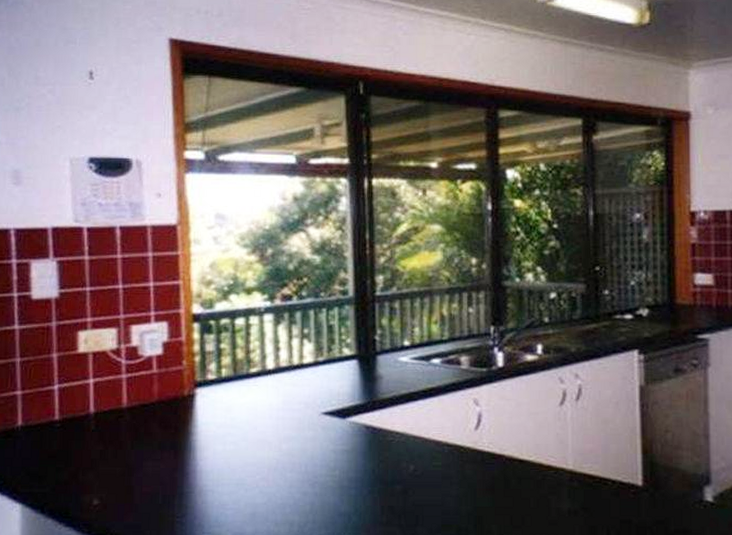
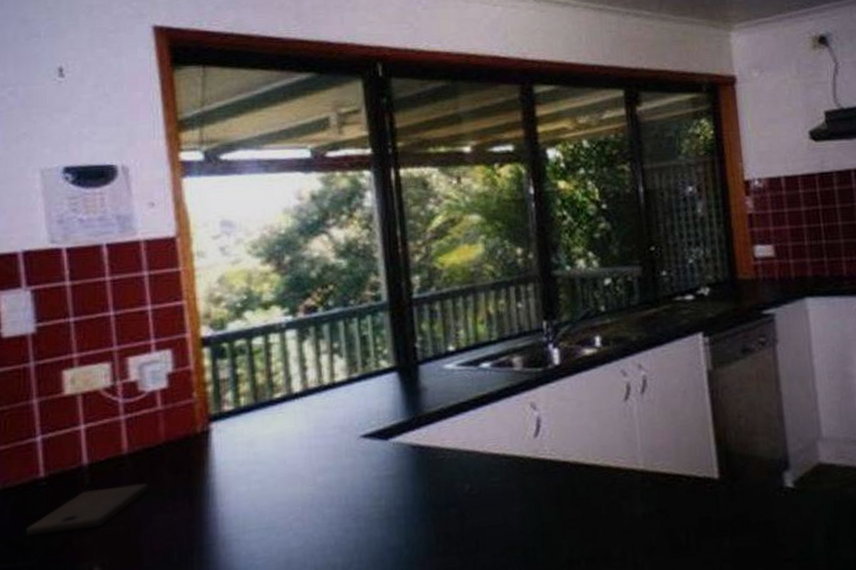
cutting board: none [42,433,142,468] -> present [26,483,148,537]

